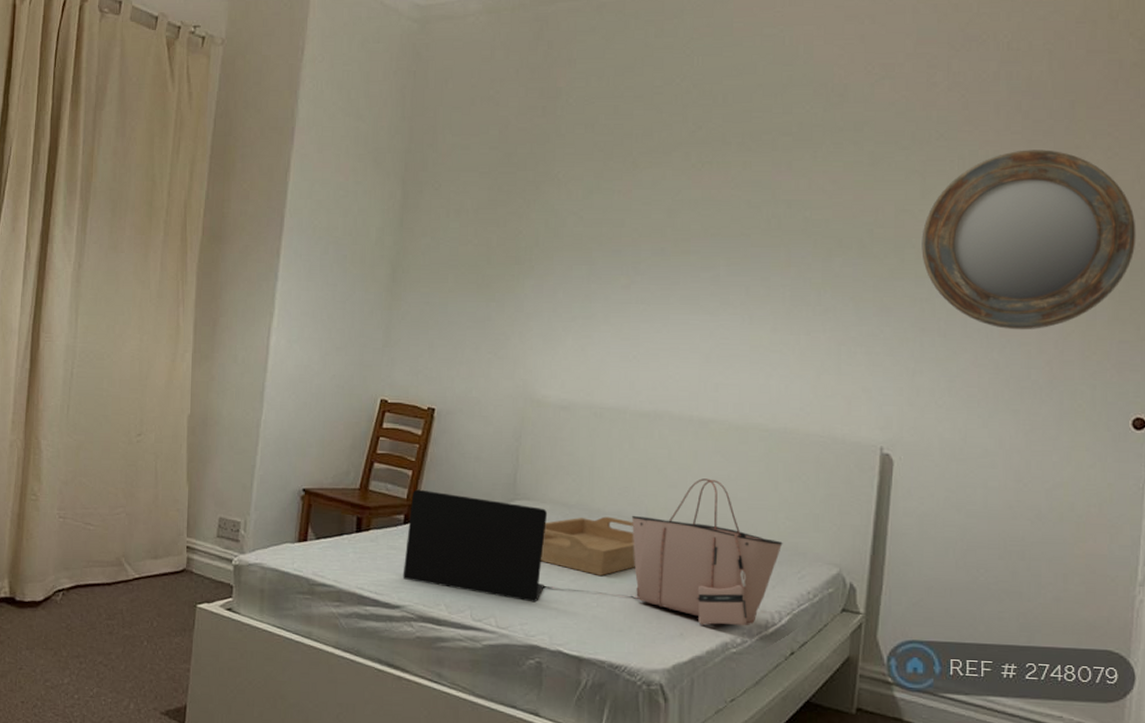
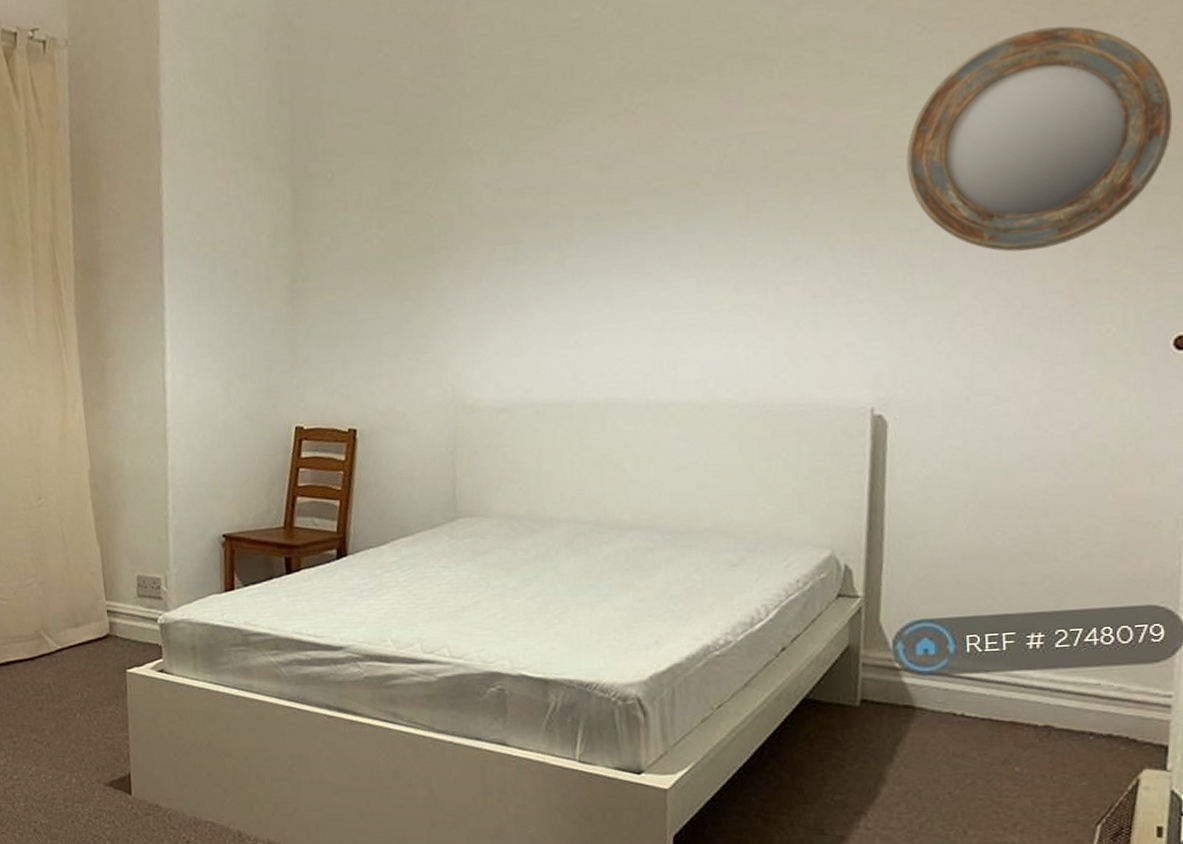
laptop: present [402,489,548,603] -> none [342,519,499,627]
serving tray: present [541,516,635,577] -> none [491,524,598,590]
tote bag: present [631,478,783,626] -> none [588,468,764,630]

